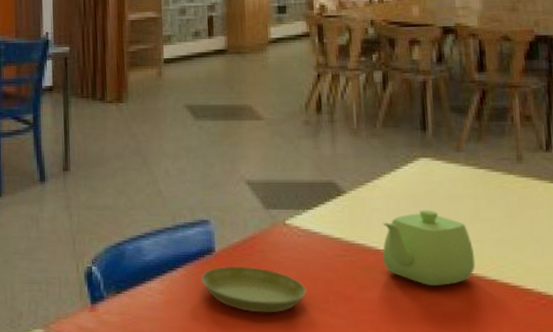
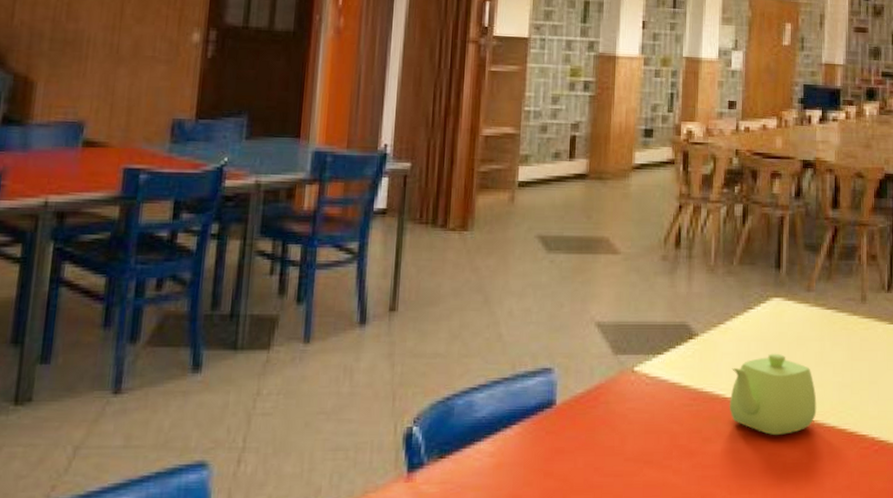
saucer: present [201,266,307,313] -> none [537,420,650,474]

